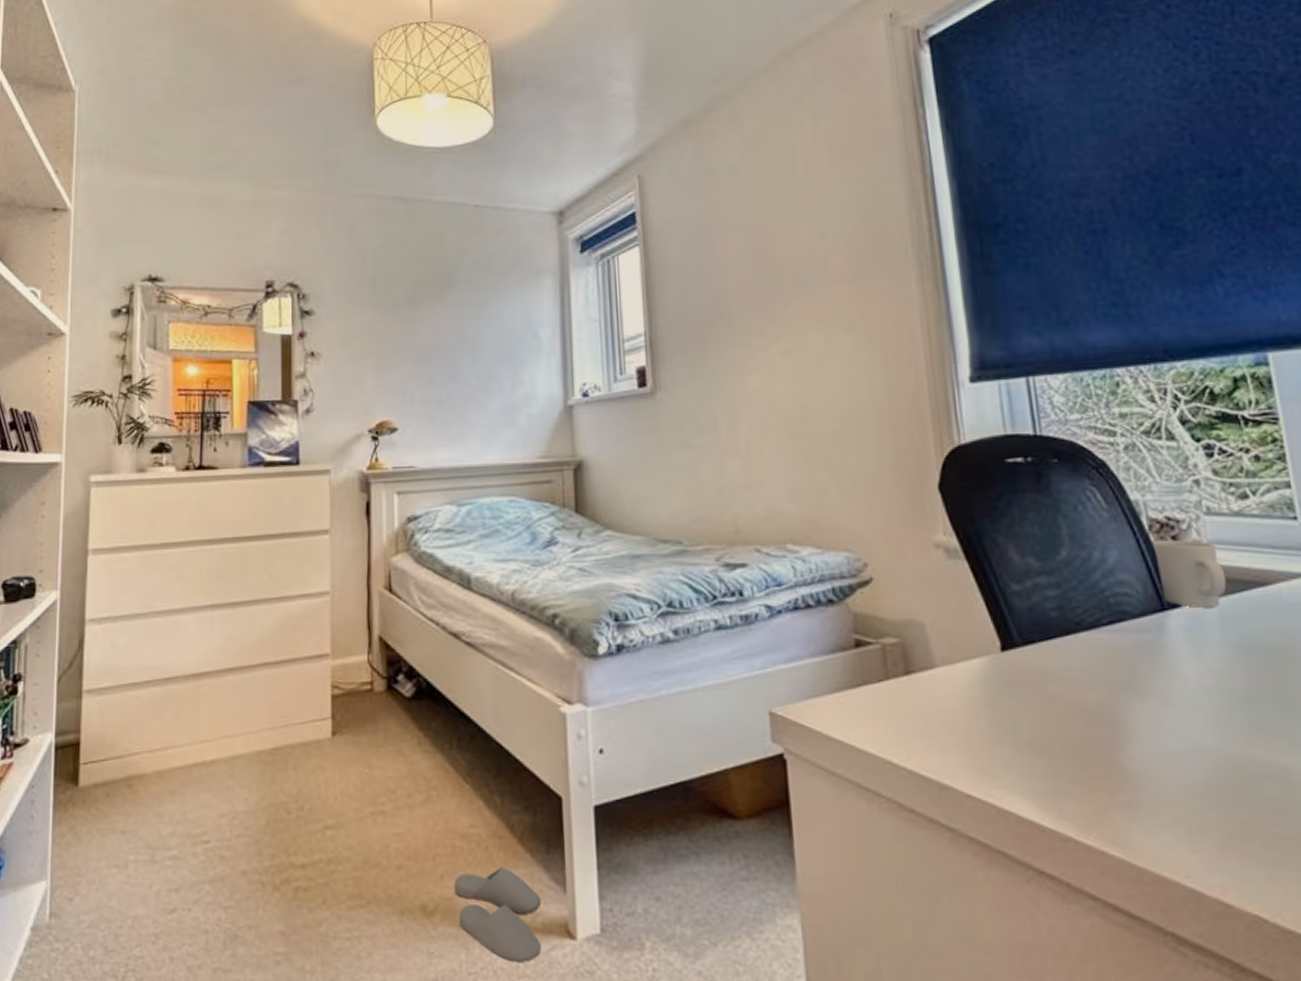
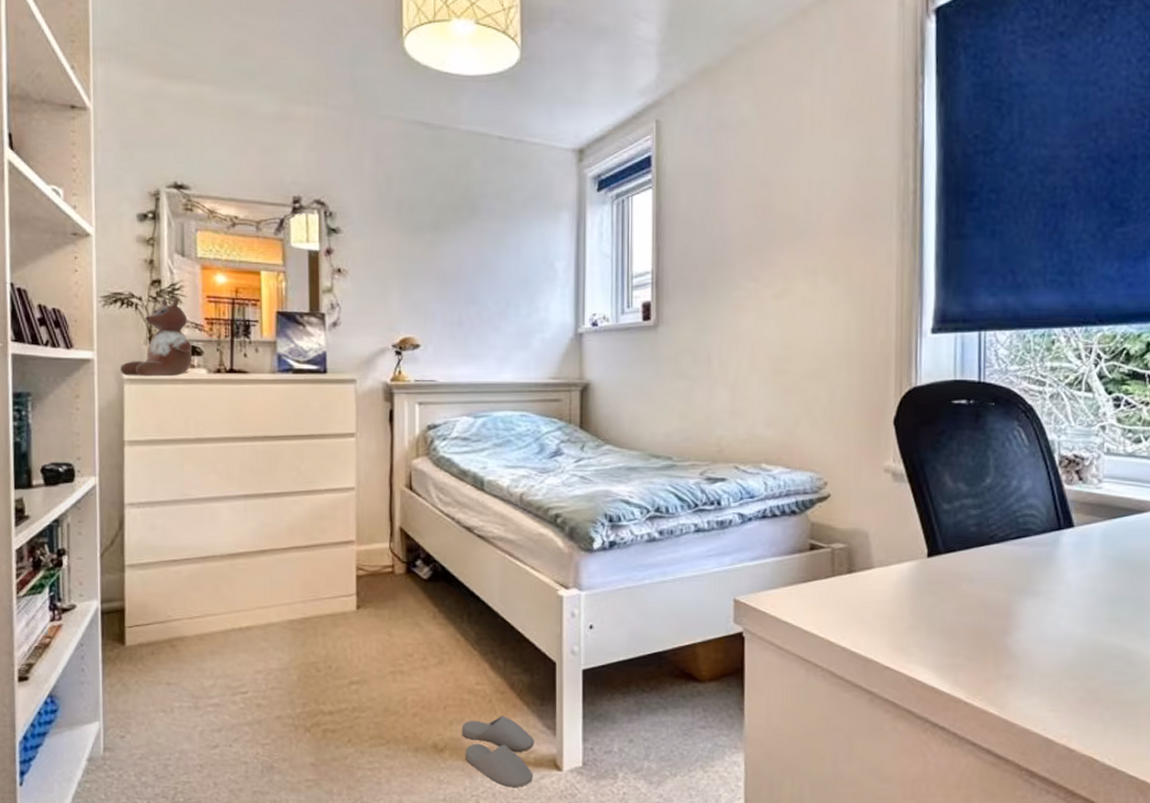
stuffed bear: none [88,393,161,479] -> present [120,297,193,377]
mug: present [1153,539,1227,608] -> none [1060,473,1113,528]

